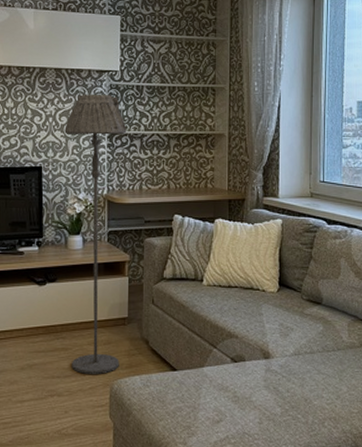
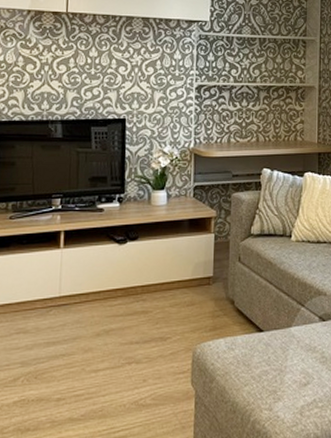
floor lamp: present [64,94,127,375] -> none [150,44,216,340]

